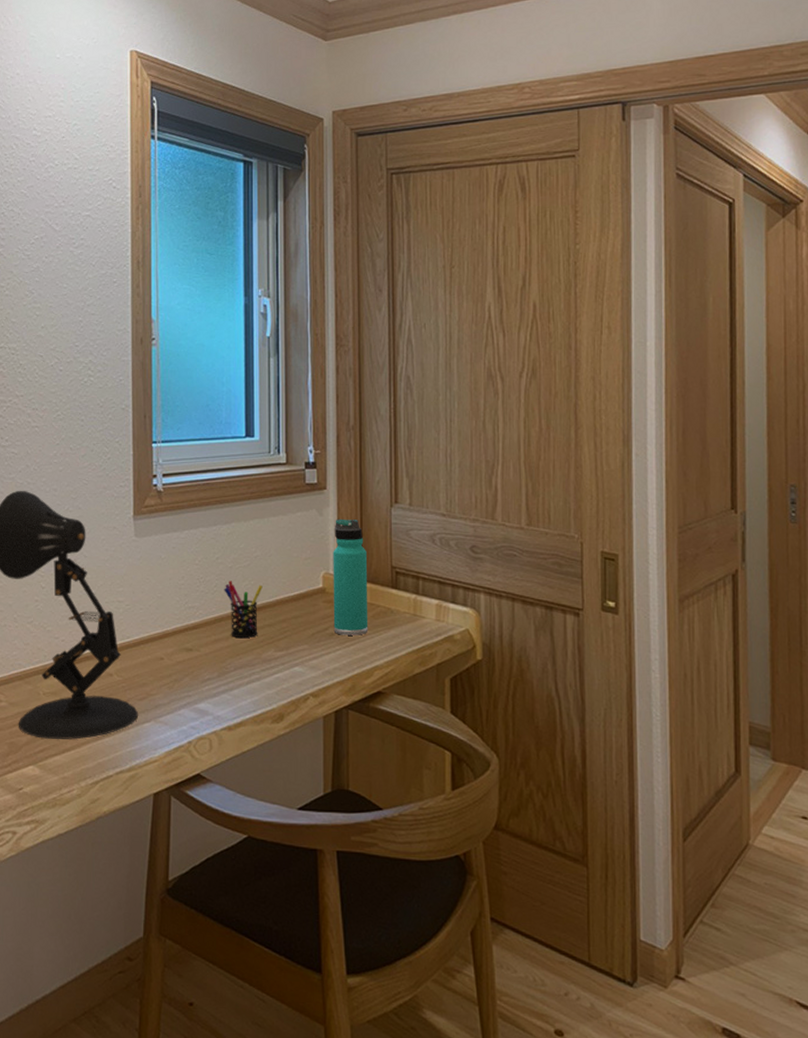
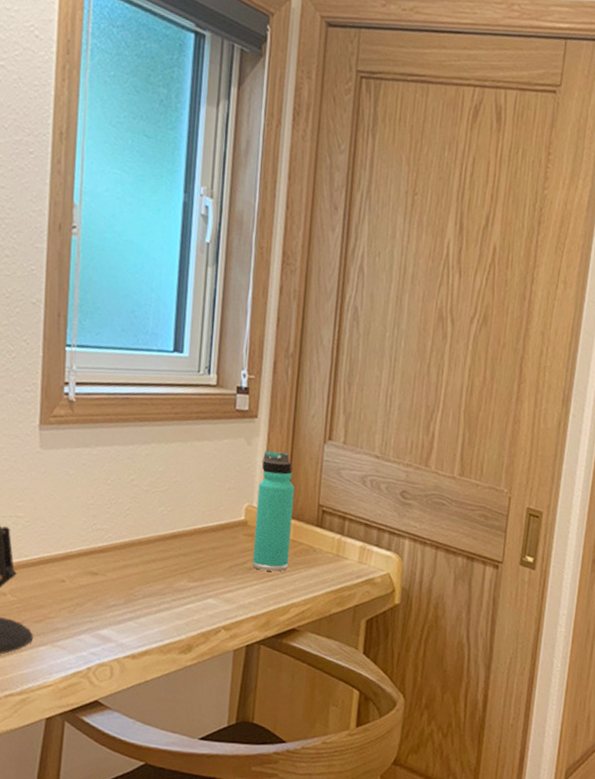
pen holder: present [224,581,263,638] -> none [137,505,180,566]

